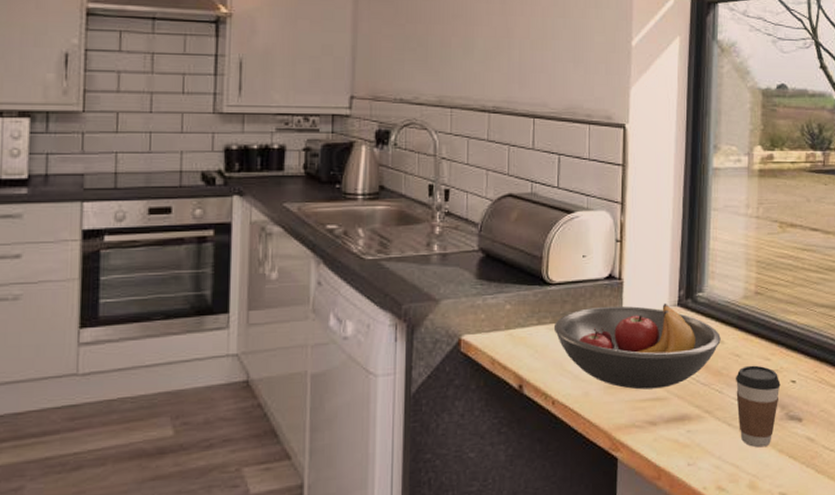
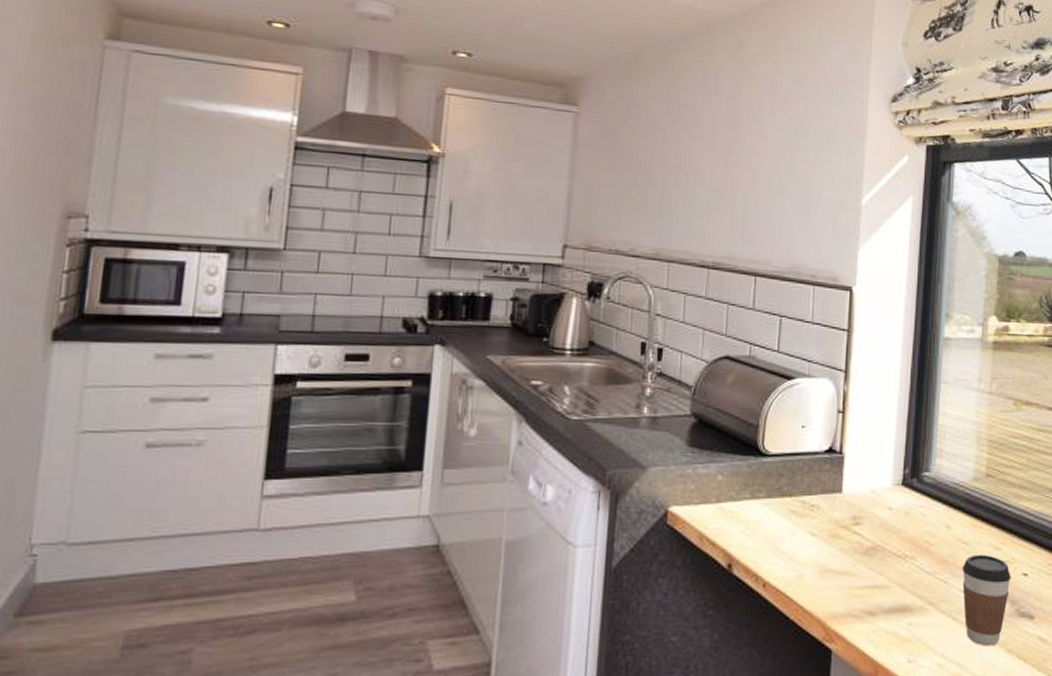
fruit bowl: present [553,302,721,390] -> none [767,481,948,575]

